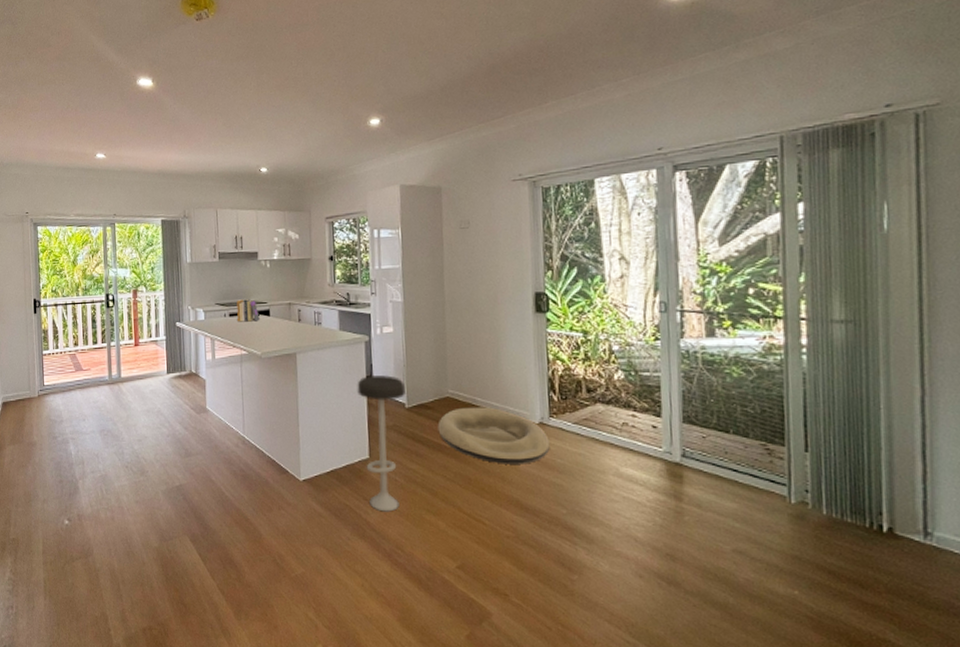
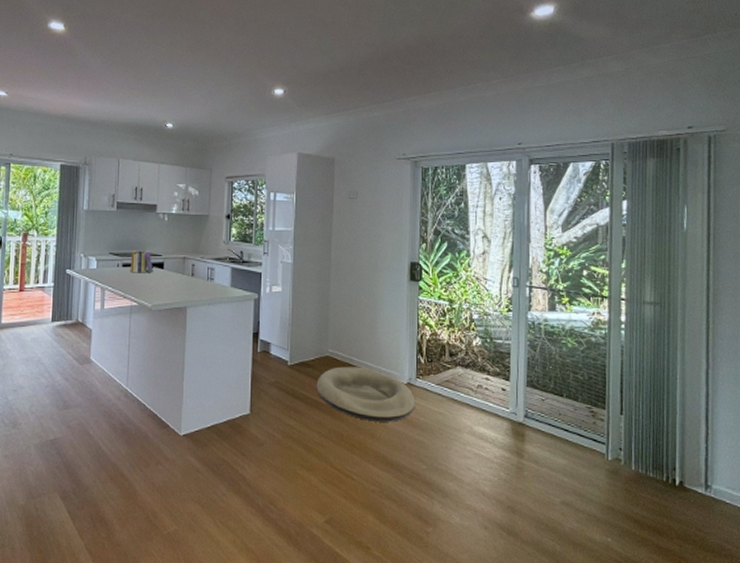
bar stool: present [357,375,405,512] -> none [243,333,289,467]

